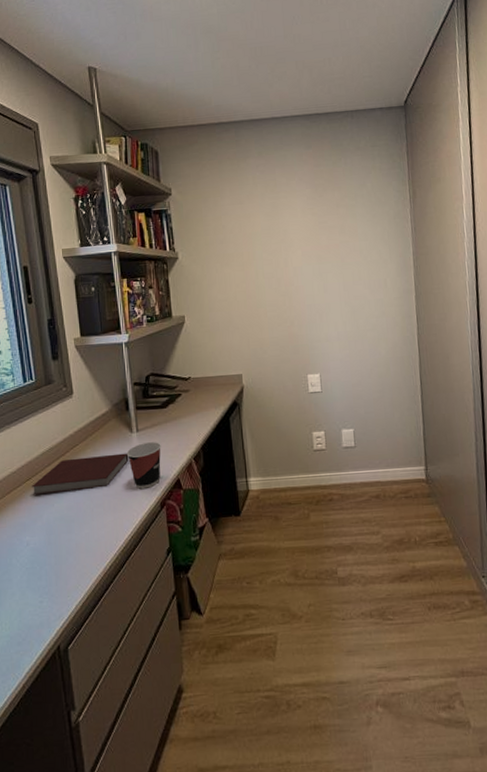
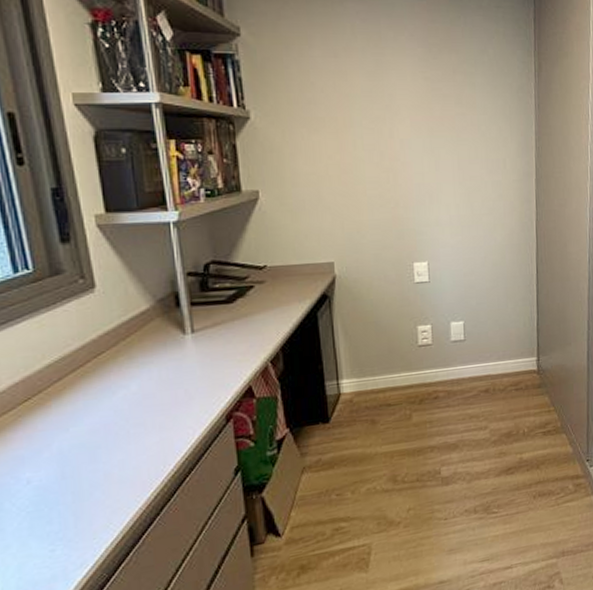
notebook: present [32,453,129,495] -> none [32,359,181,420]
cup: present [126,442,161,489] -> none [177,344,227,401]

